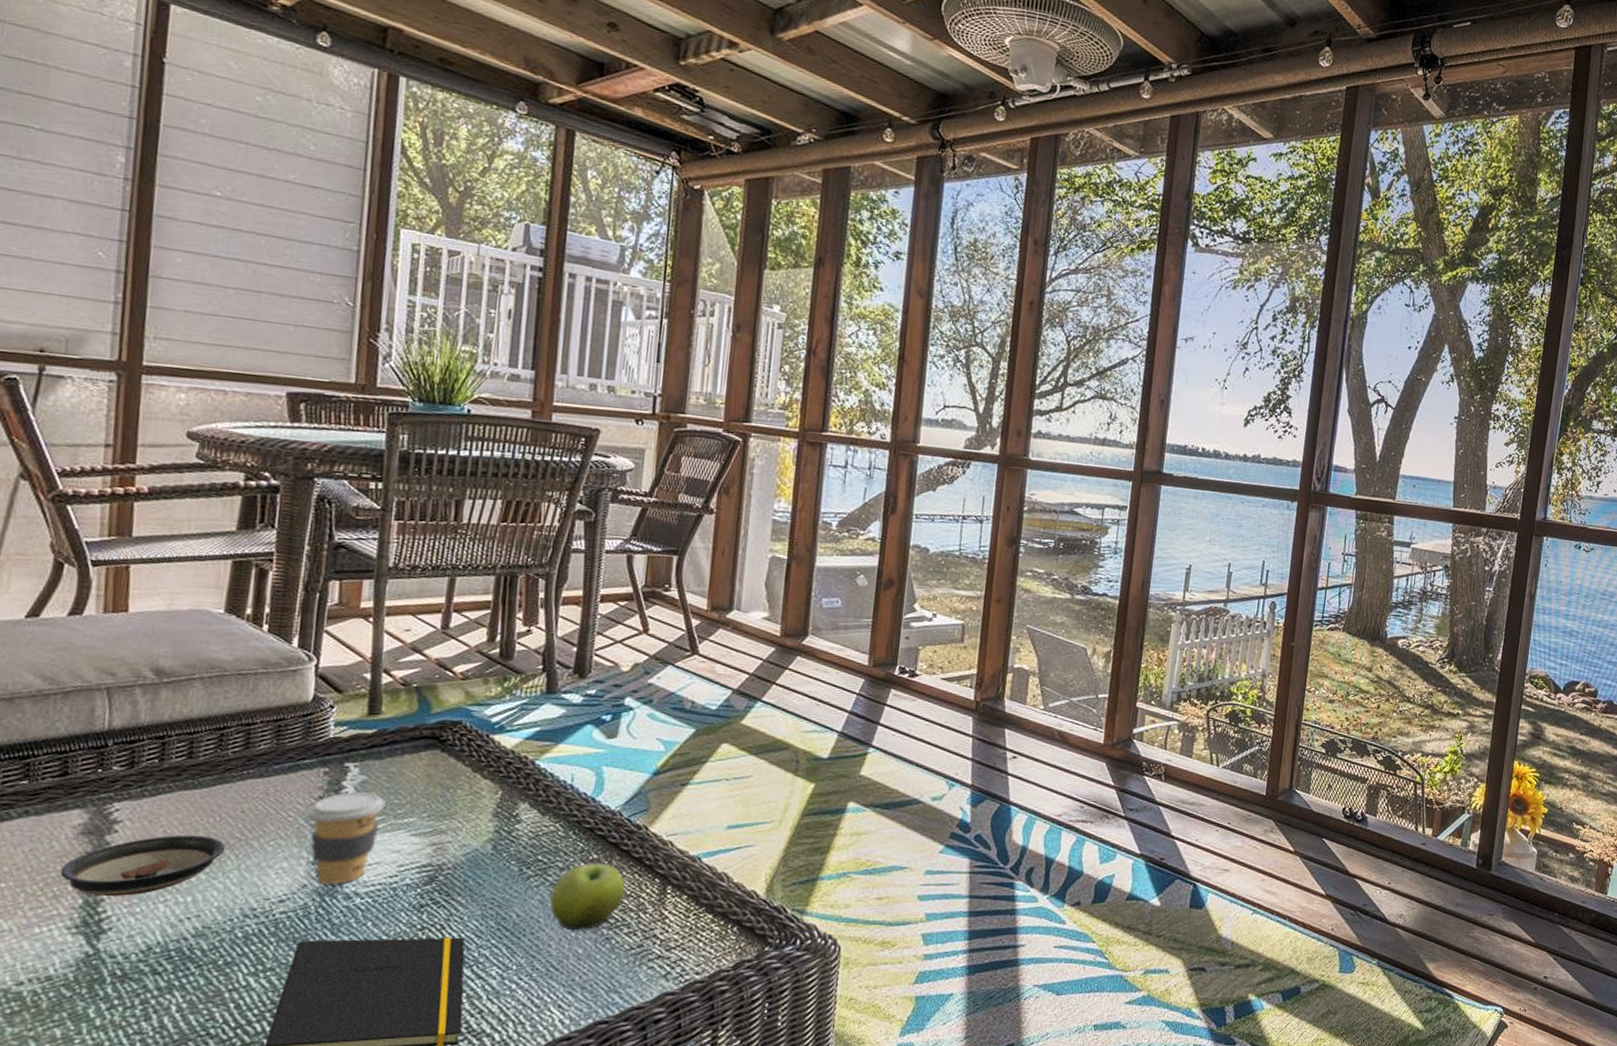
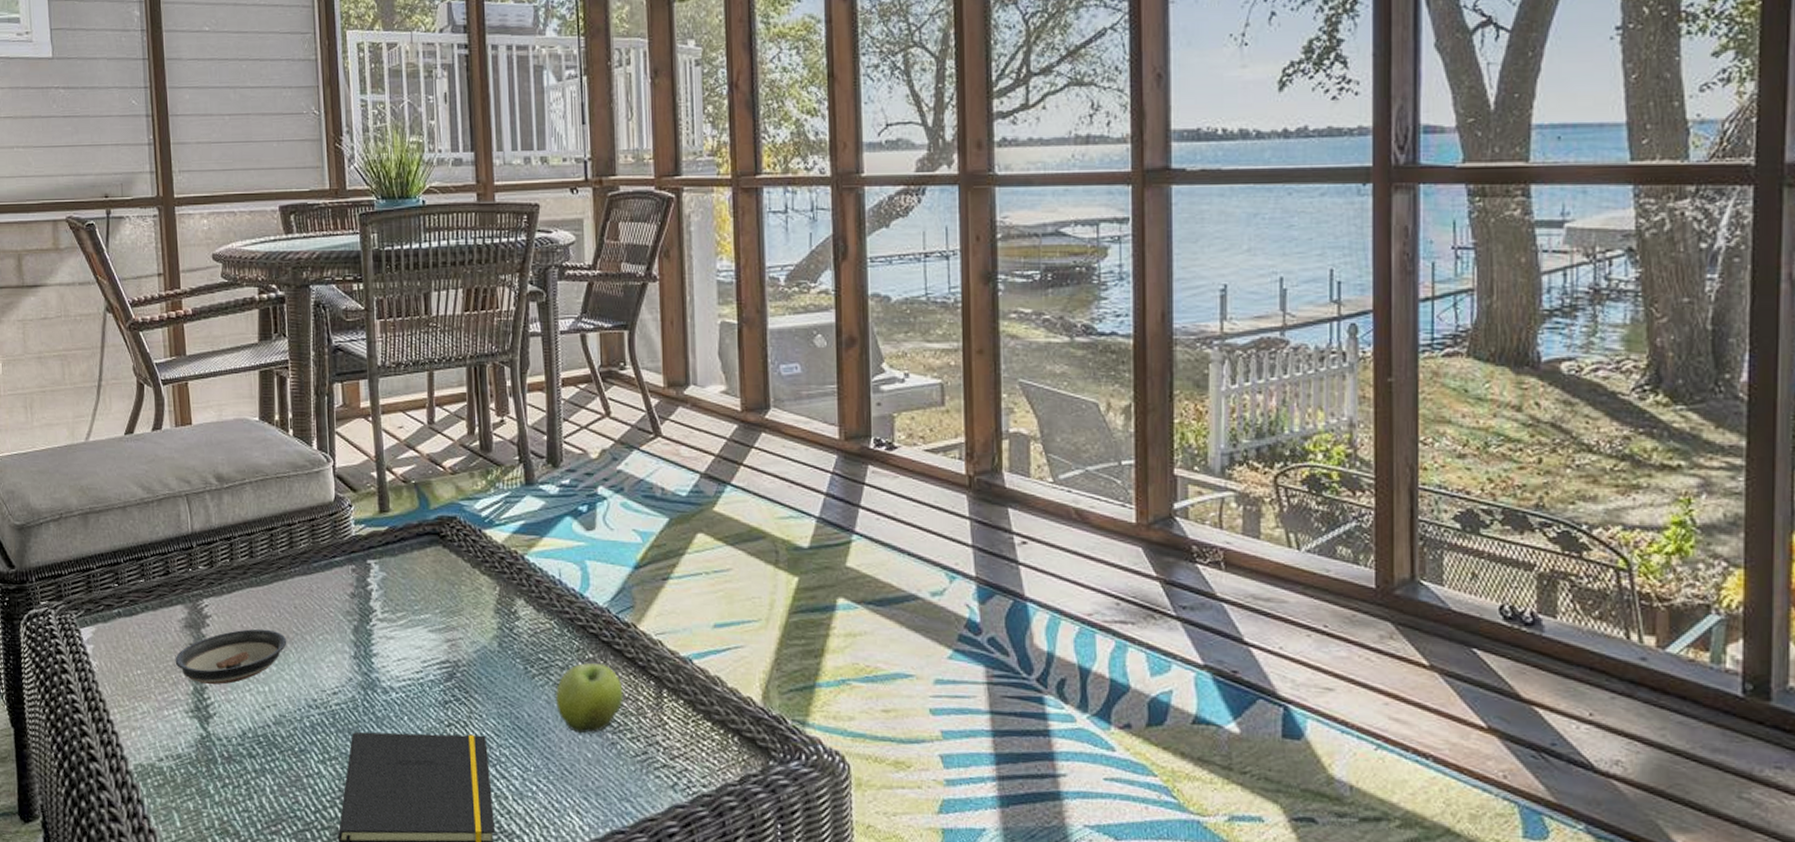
coffee cup: present [307,792,386,884] -> none [344,588,404,679]

